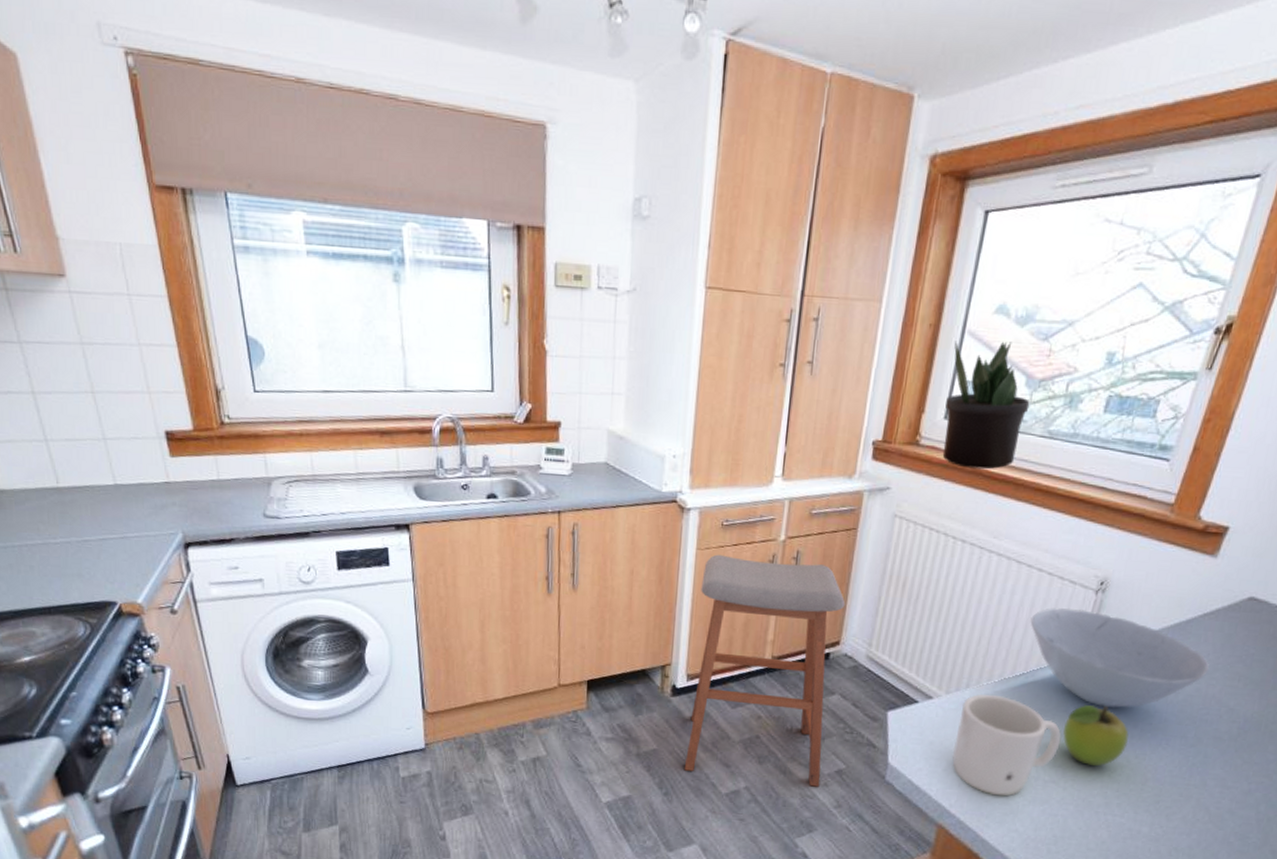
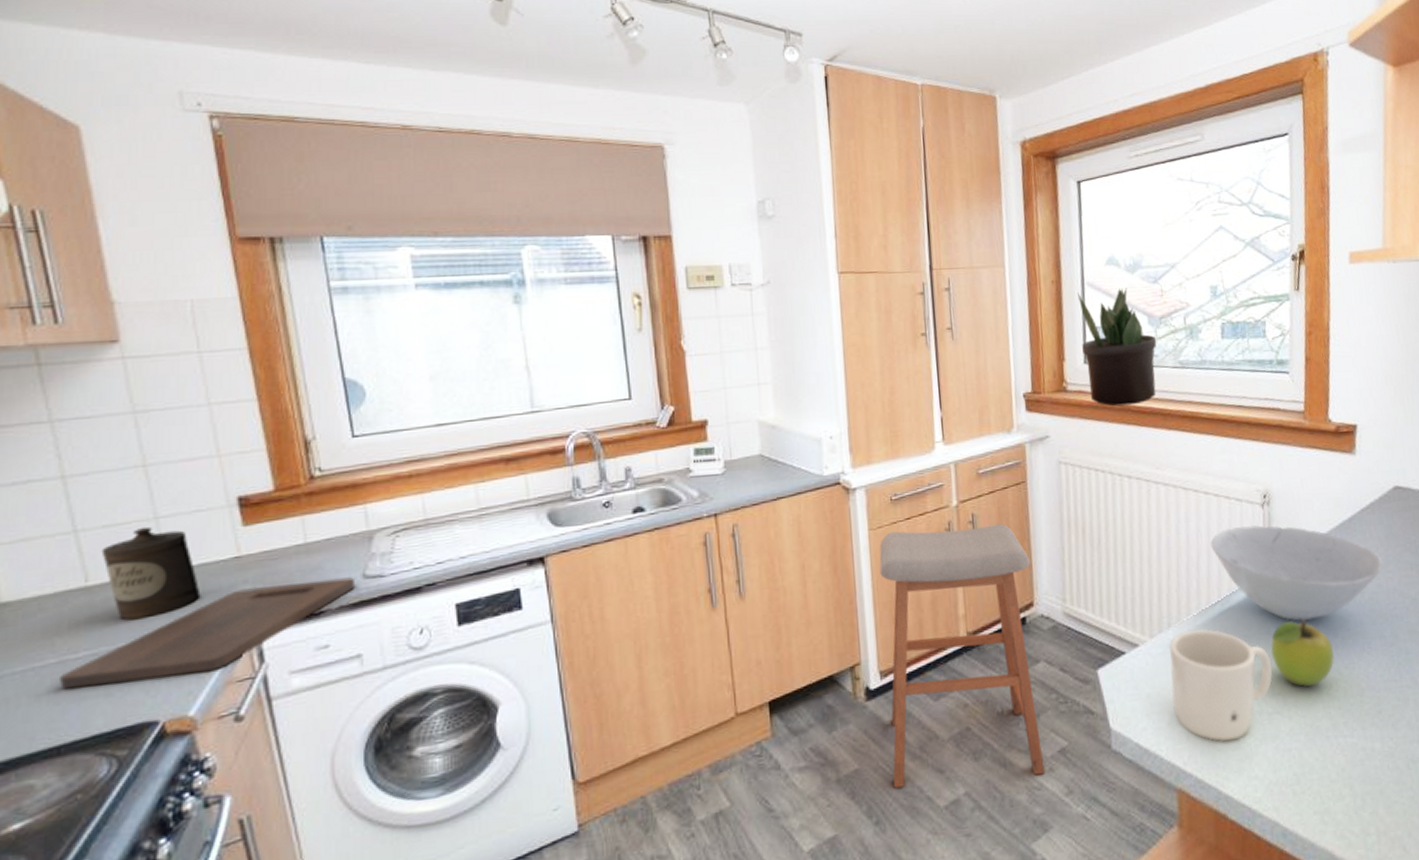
cutting board: none [44,509,258,572] -> present [58,577,356,691]
canister: none [66,445,142,520] -> present [101,526,201,620]

